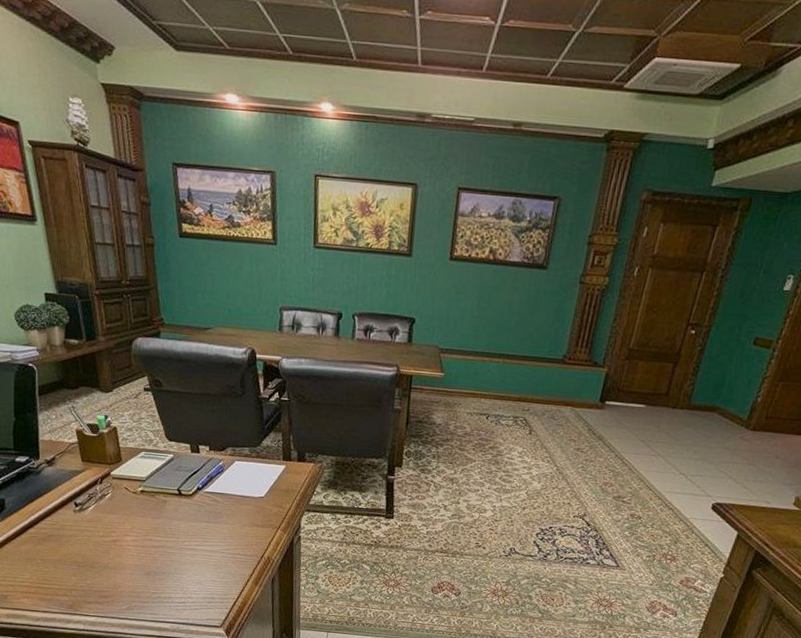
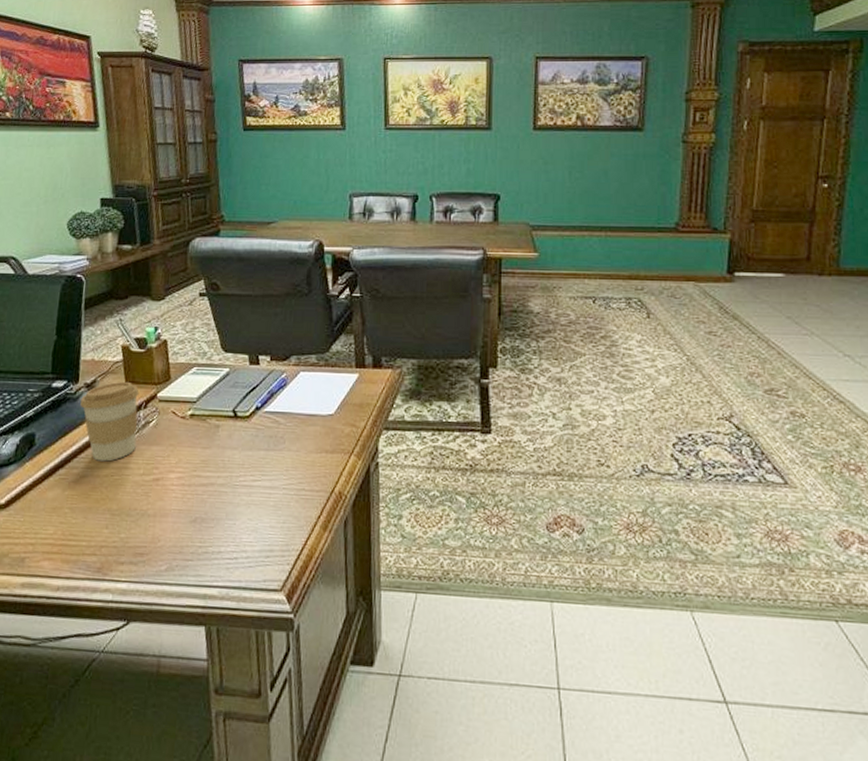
coffee cup: none [43,460,95,525] -> present [80,381,140,462]

